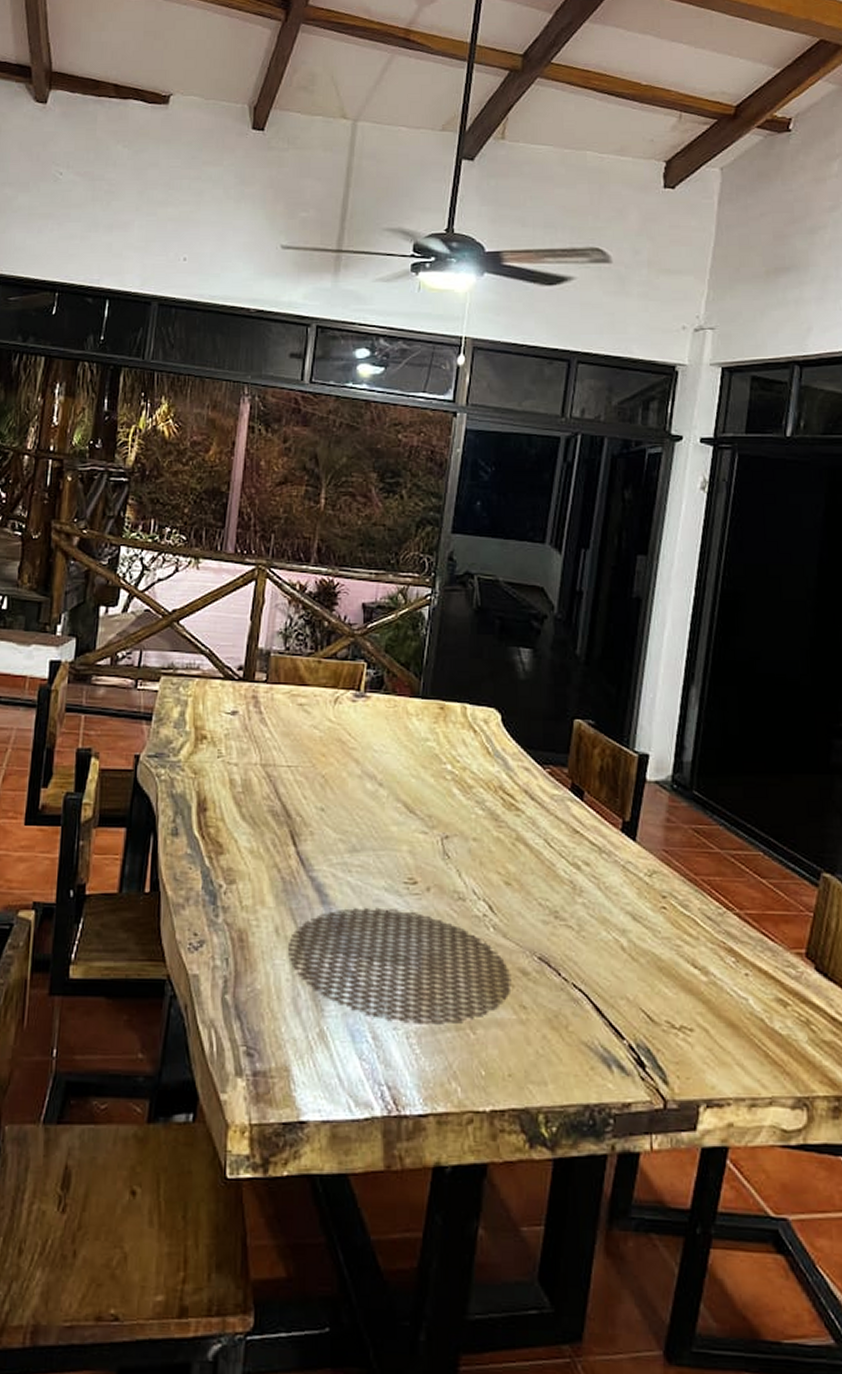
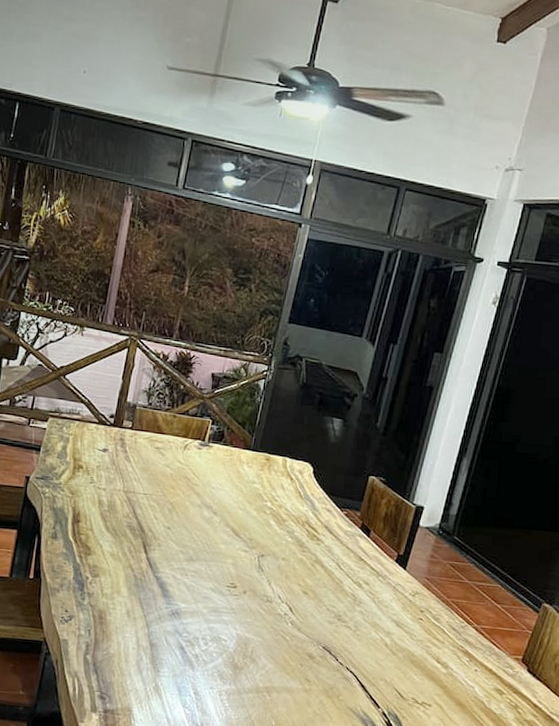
place mat: present [288,907,512,1025] -> none [136,601,301,688]

